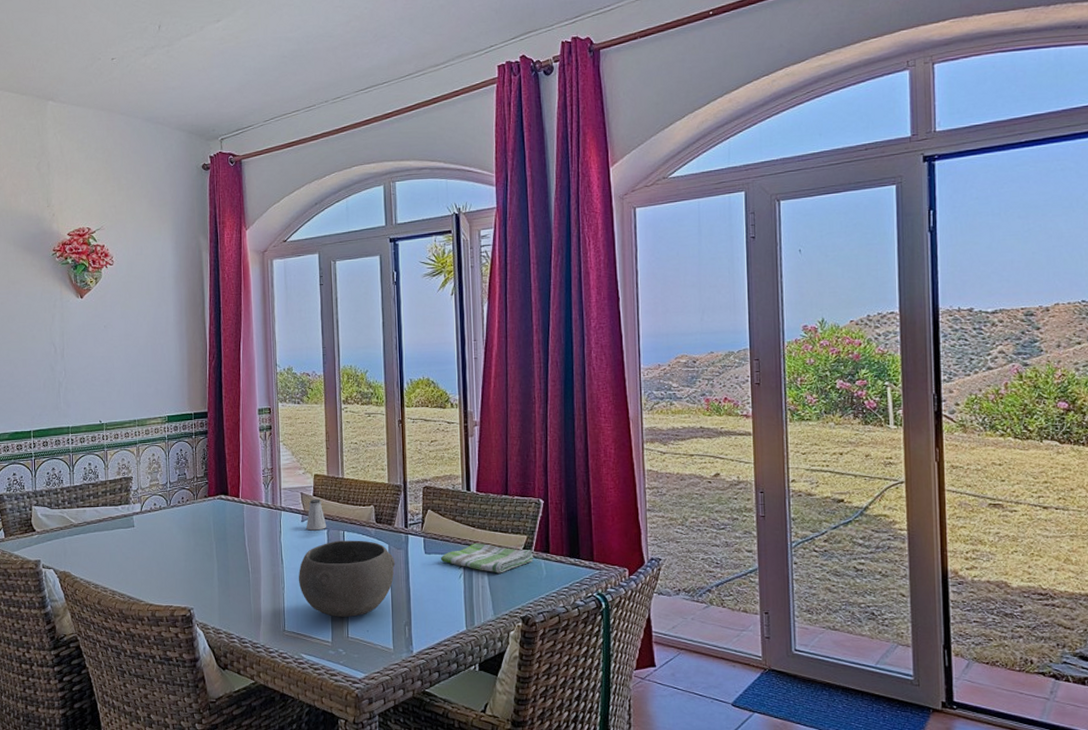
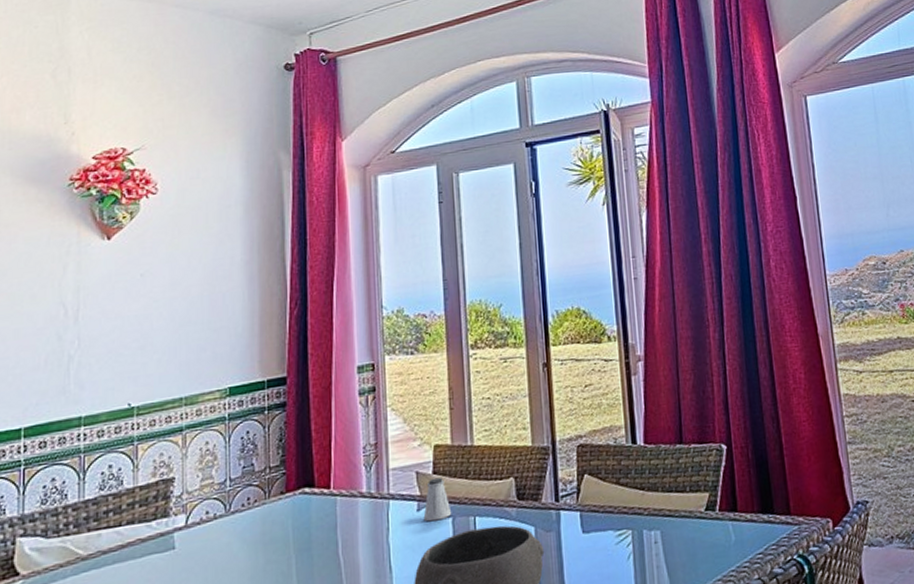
dish towel: present [440,542,534,573] -> none [602,510,720,547]

